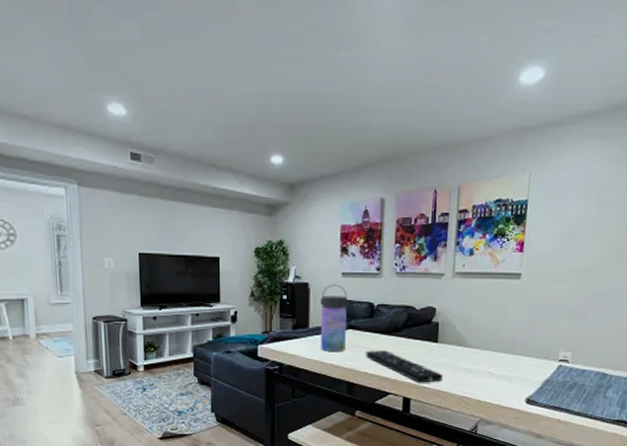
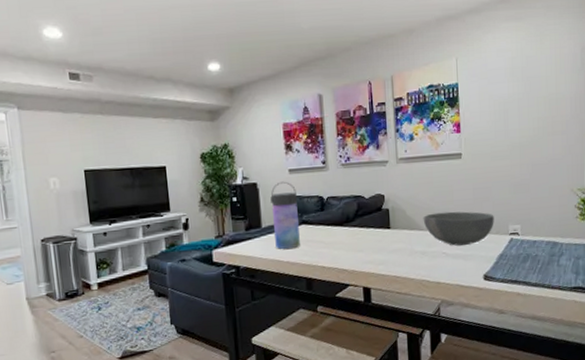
remote control: present [365,350,443,383] -> none [321,242,400,271]
bowl: none [472,331,546,367] -> present [423,211,494,246]

